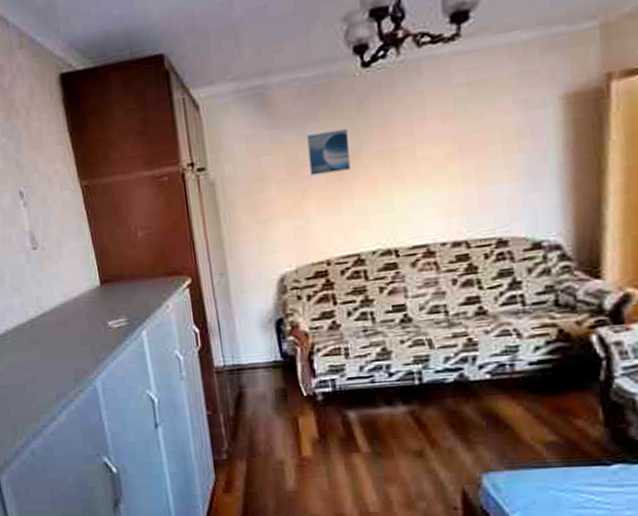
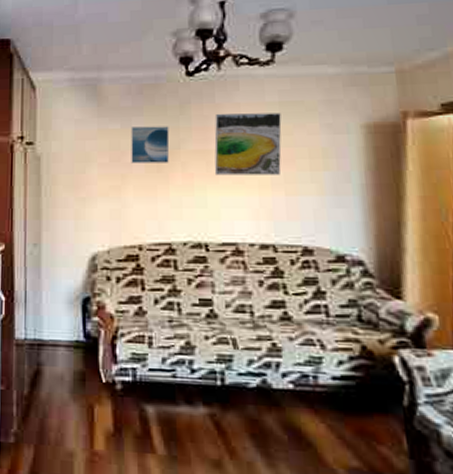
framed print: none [396,95,472,176] -> present [214,113,282,176]

